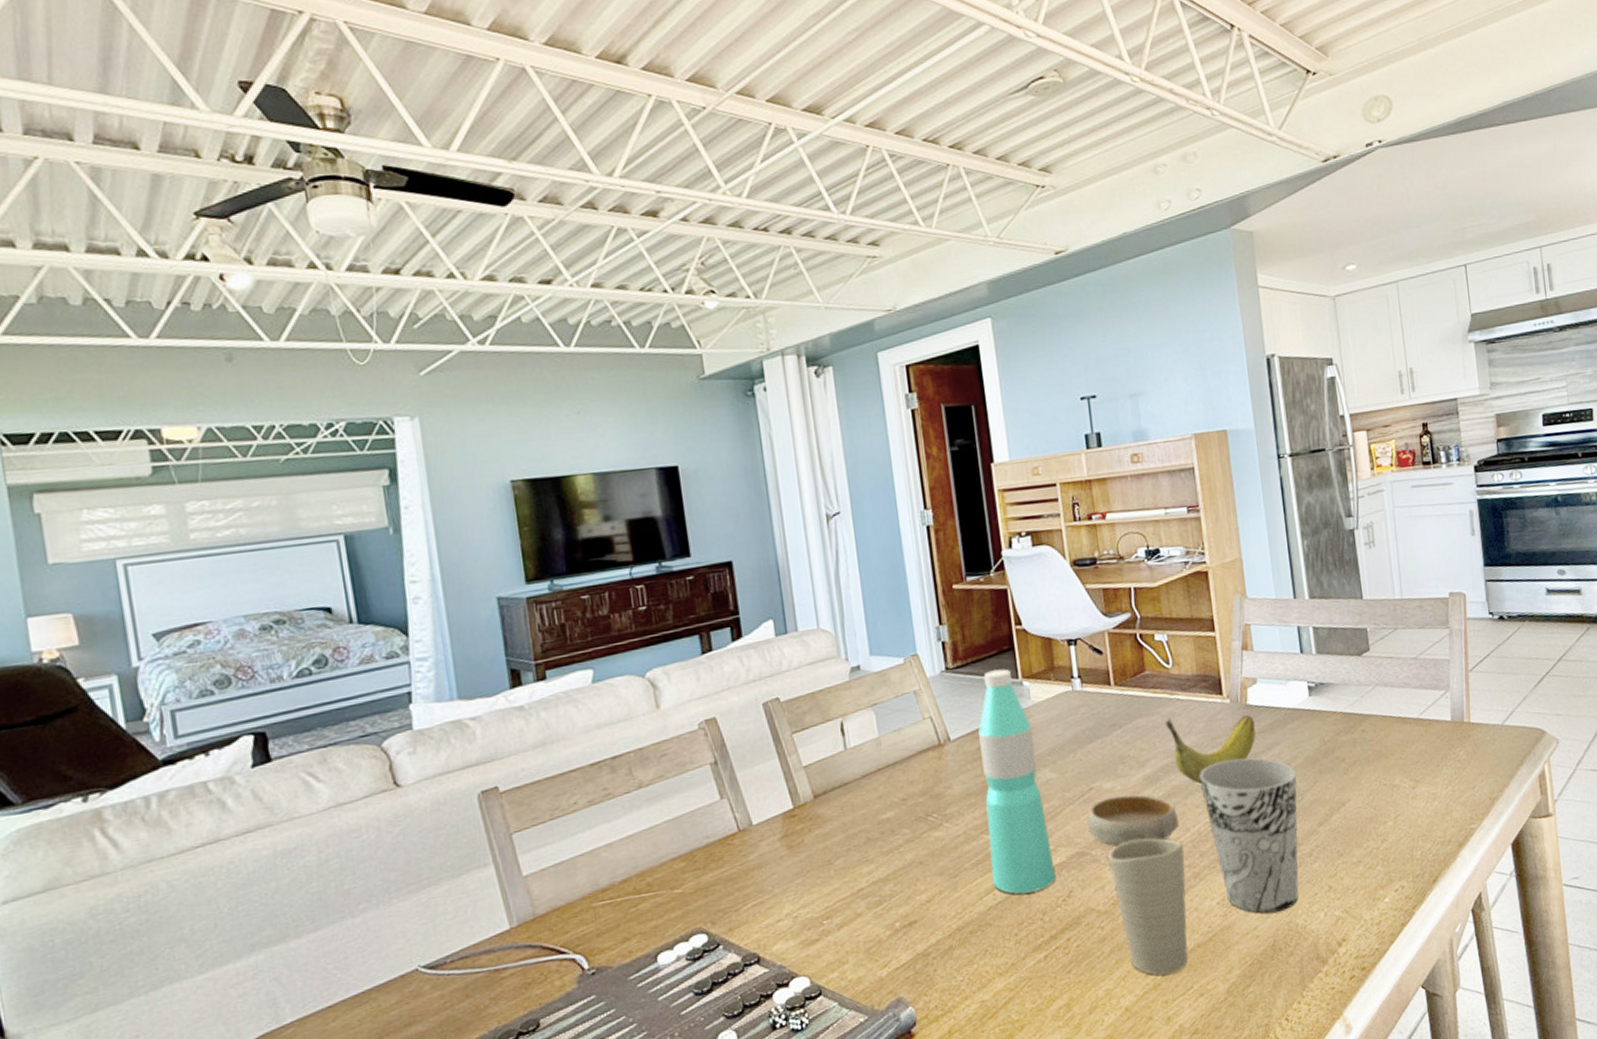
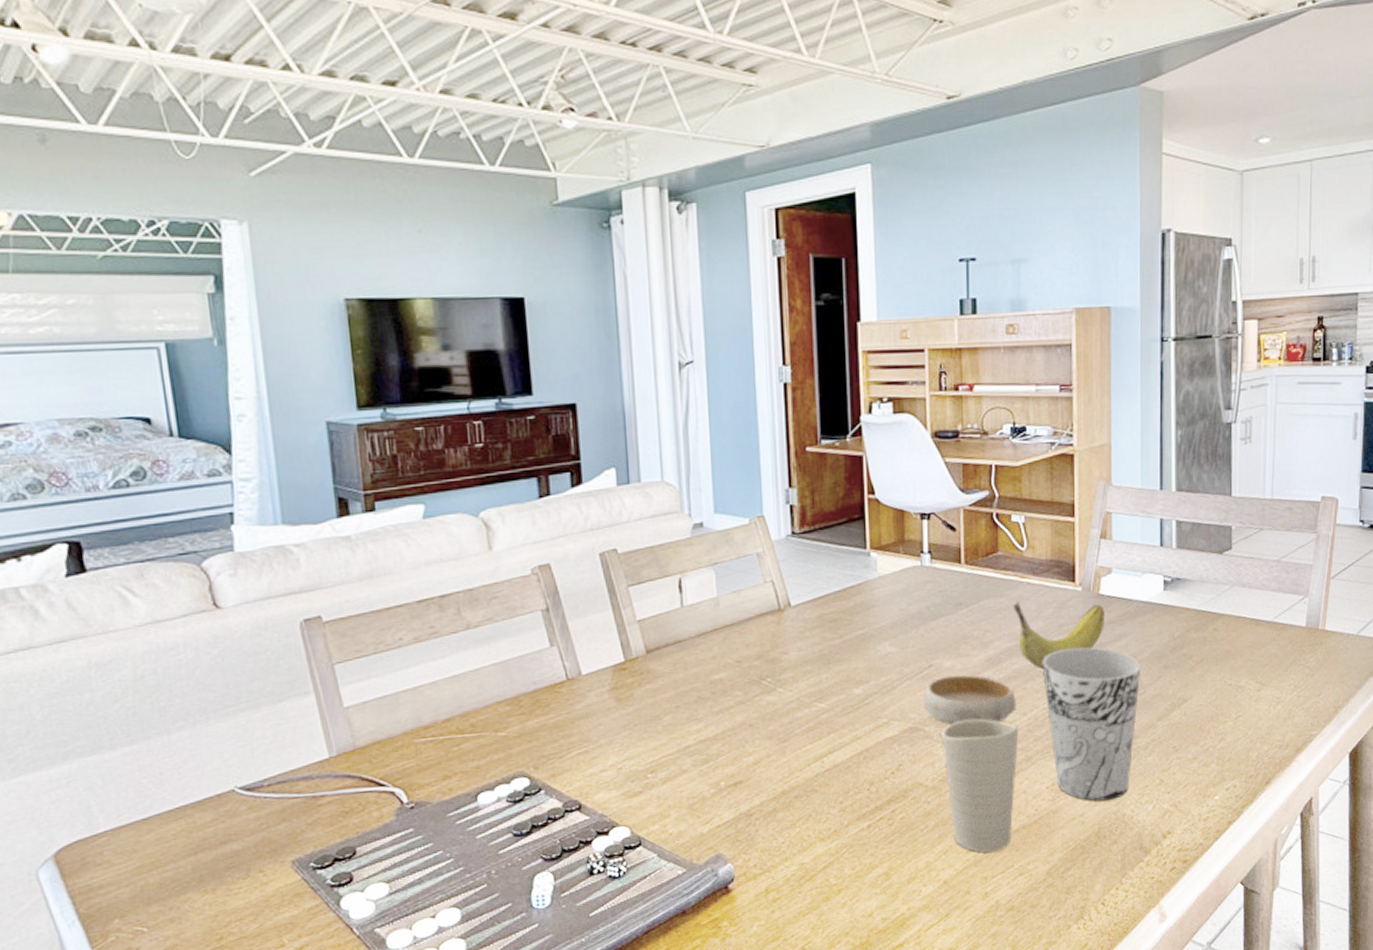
water bottle: present [978,669,1056,894] -> none [820,537,887,764]

